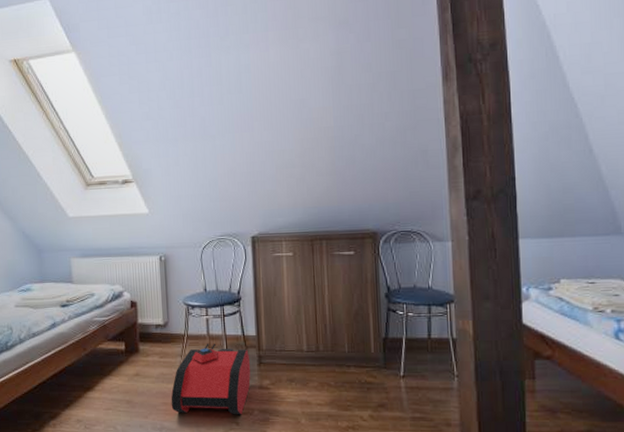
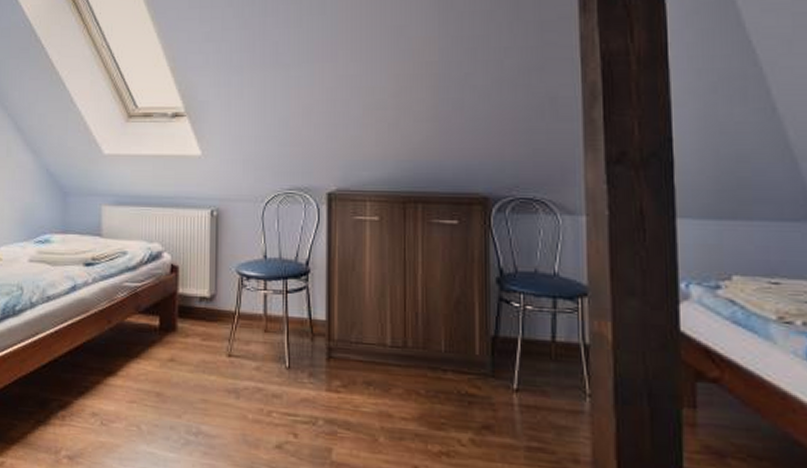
backpack: present [171,343,251,415] -> none [212,326,317,424]

